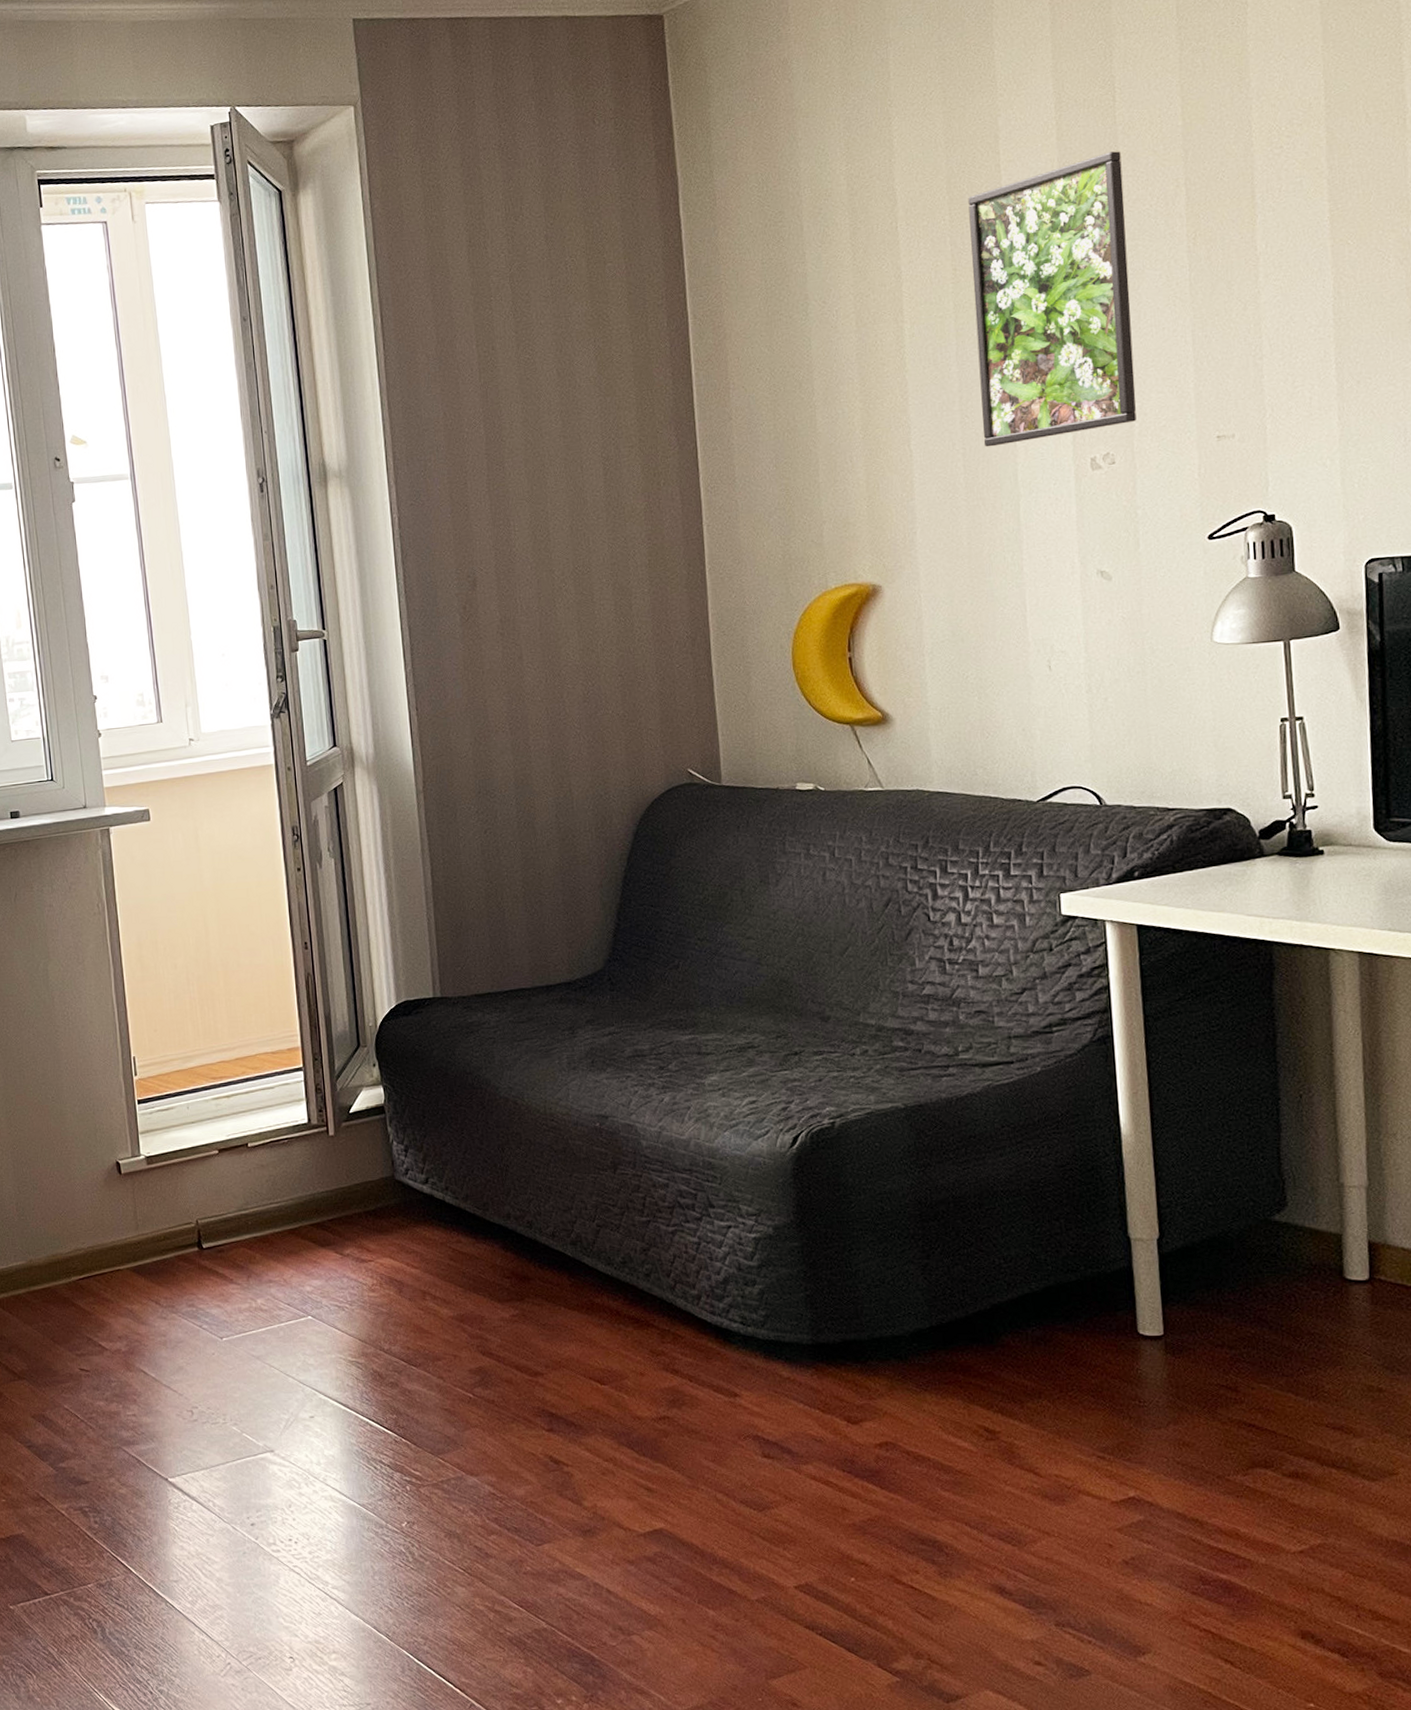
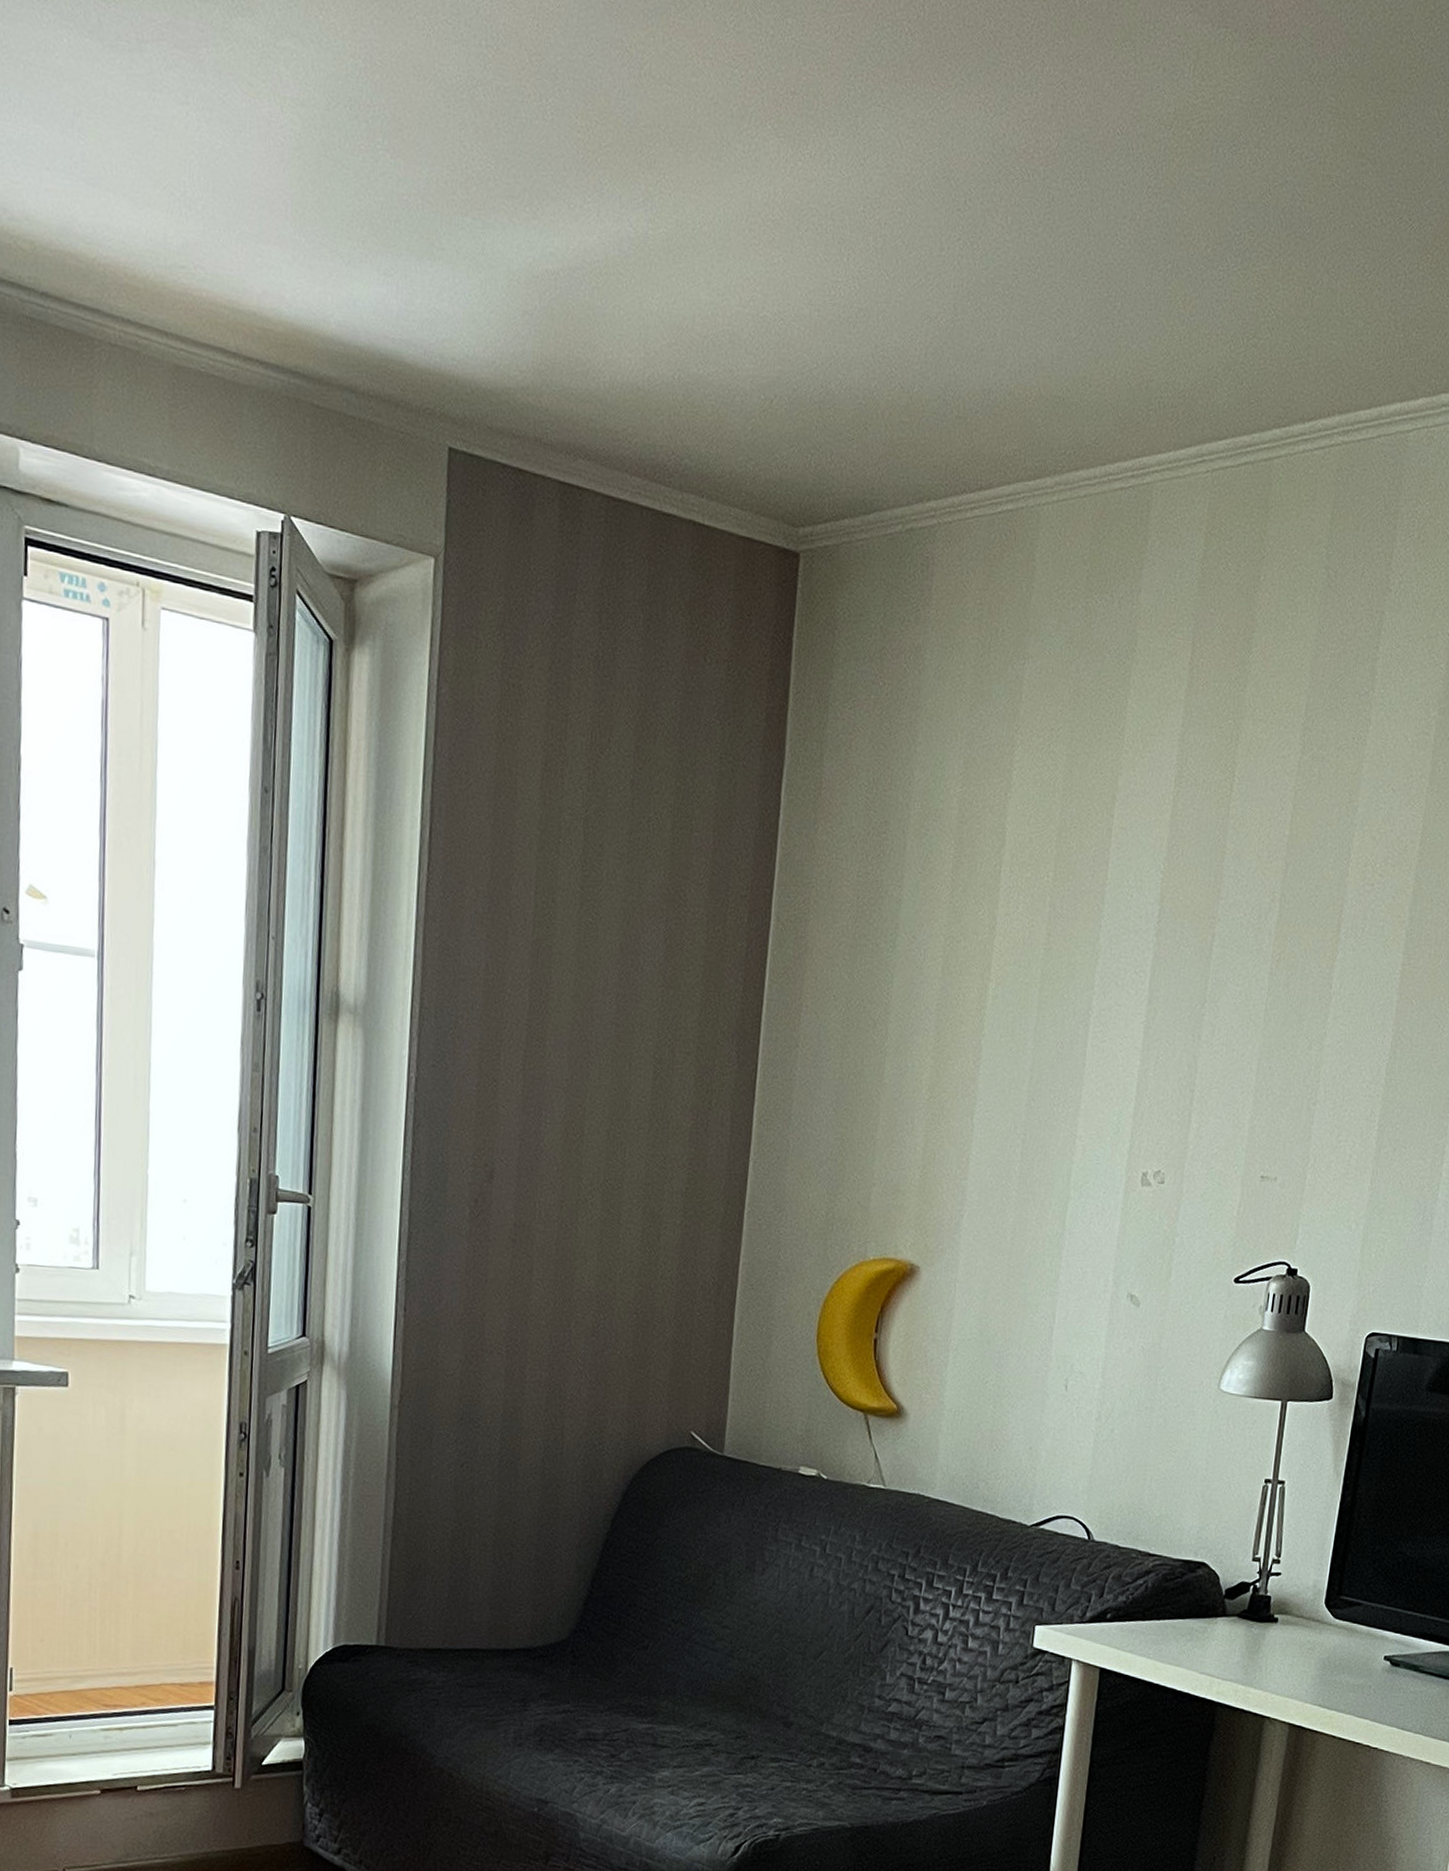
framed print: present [968,151,1136,447] -> none [1044,845,1227,1143]

